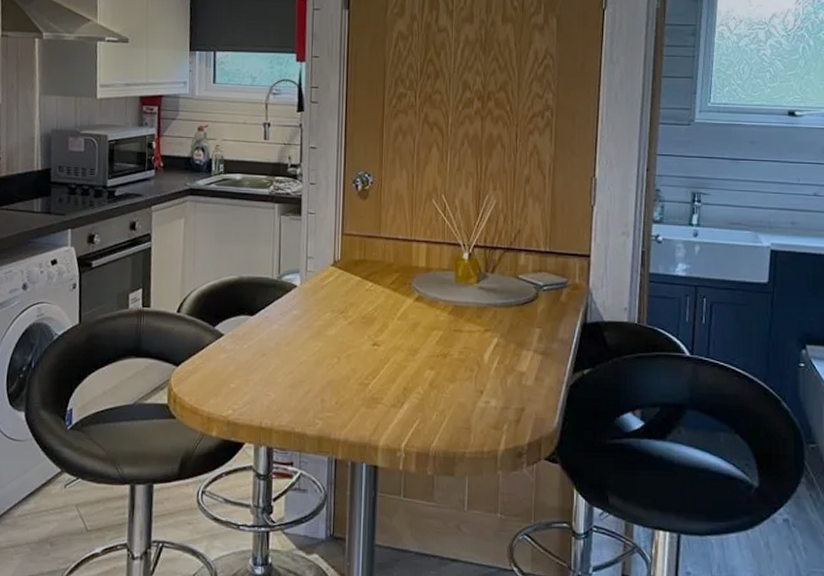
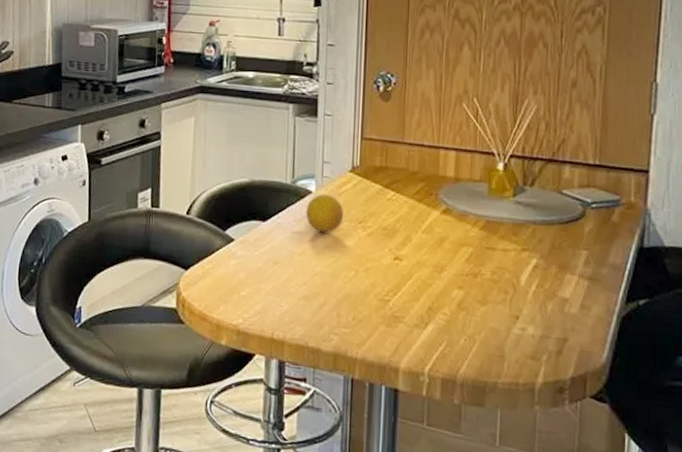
fruit: none [292,287,327,324] -> present [306,193,344,233]

